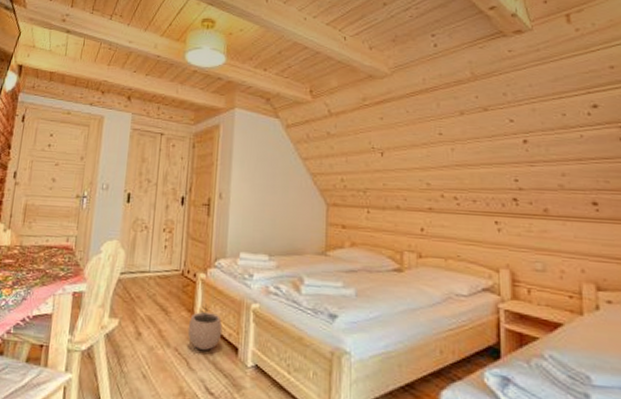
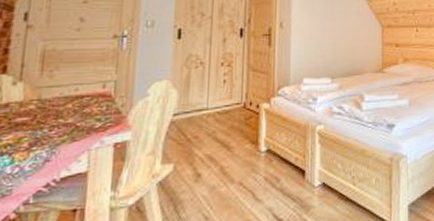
plant pot: present [187,303,223,350] -> none [252,133,289,179]

